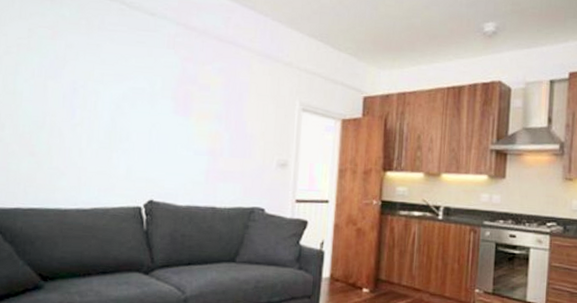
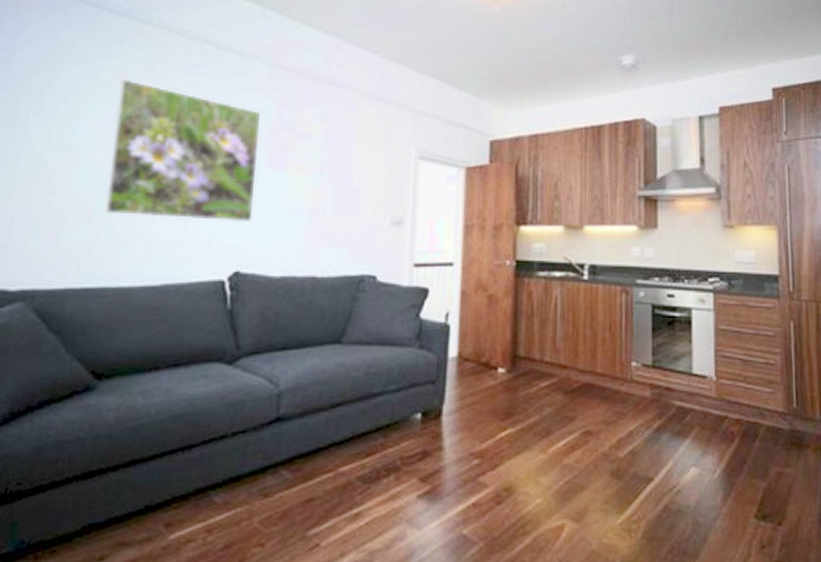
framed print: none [44,33,170,160] -> present [104,78,261,222]

